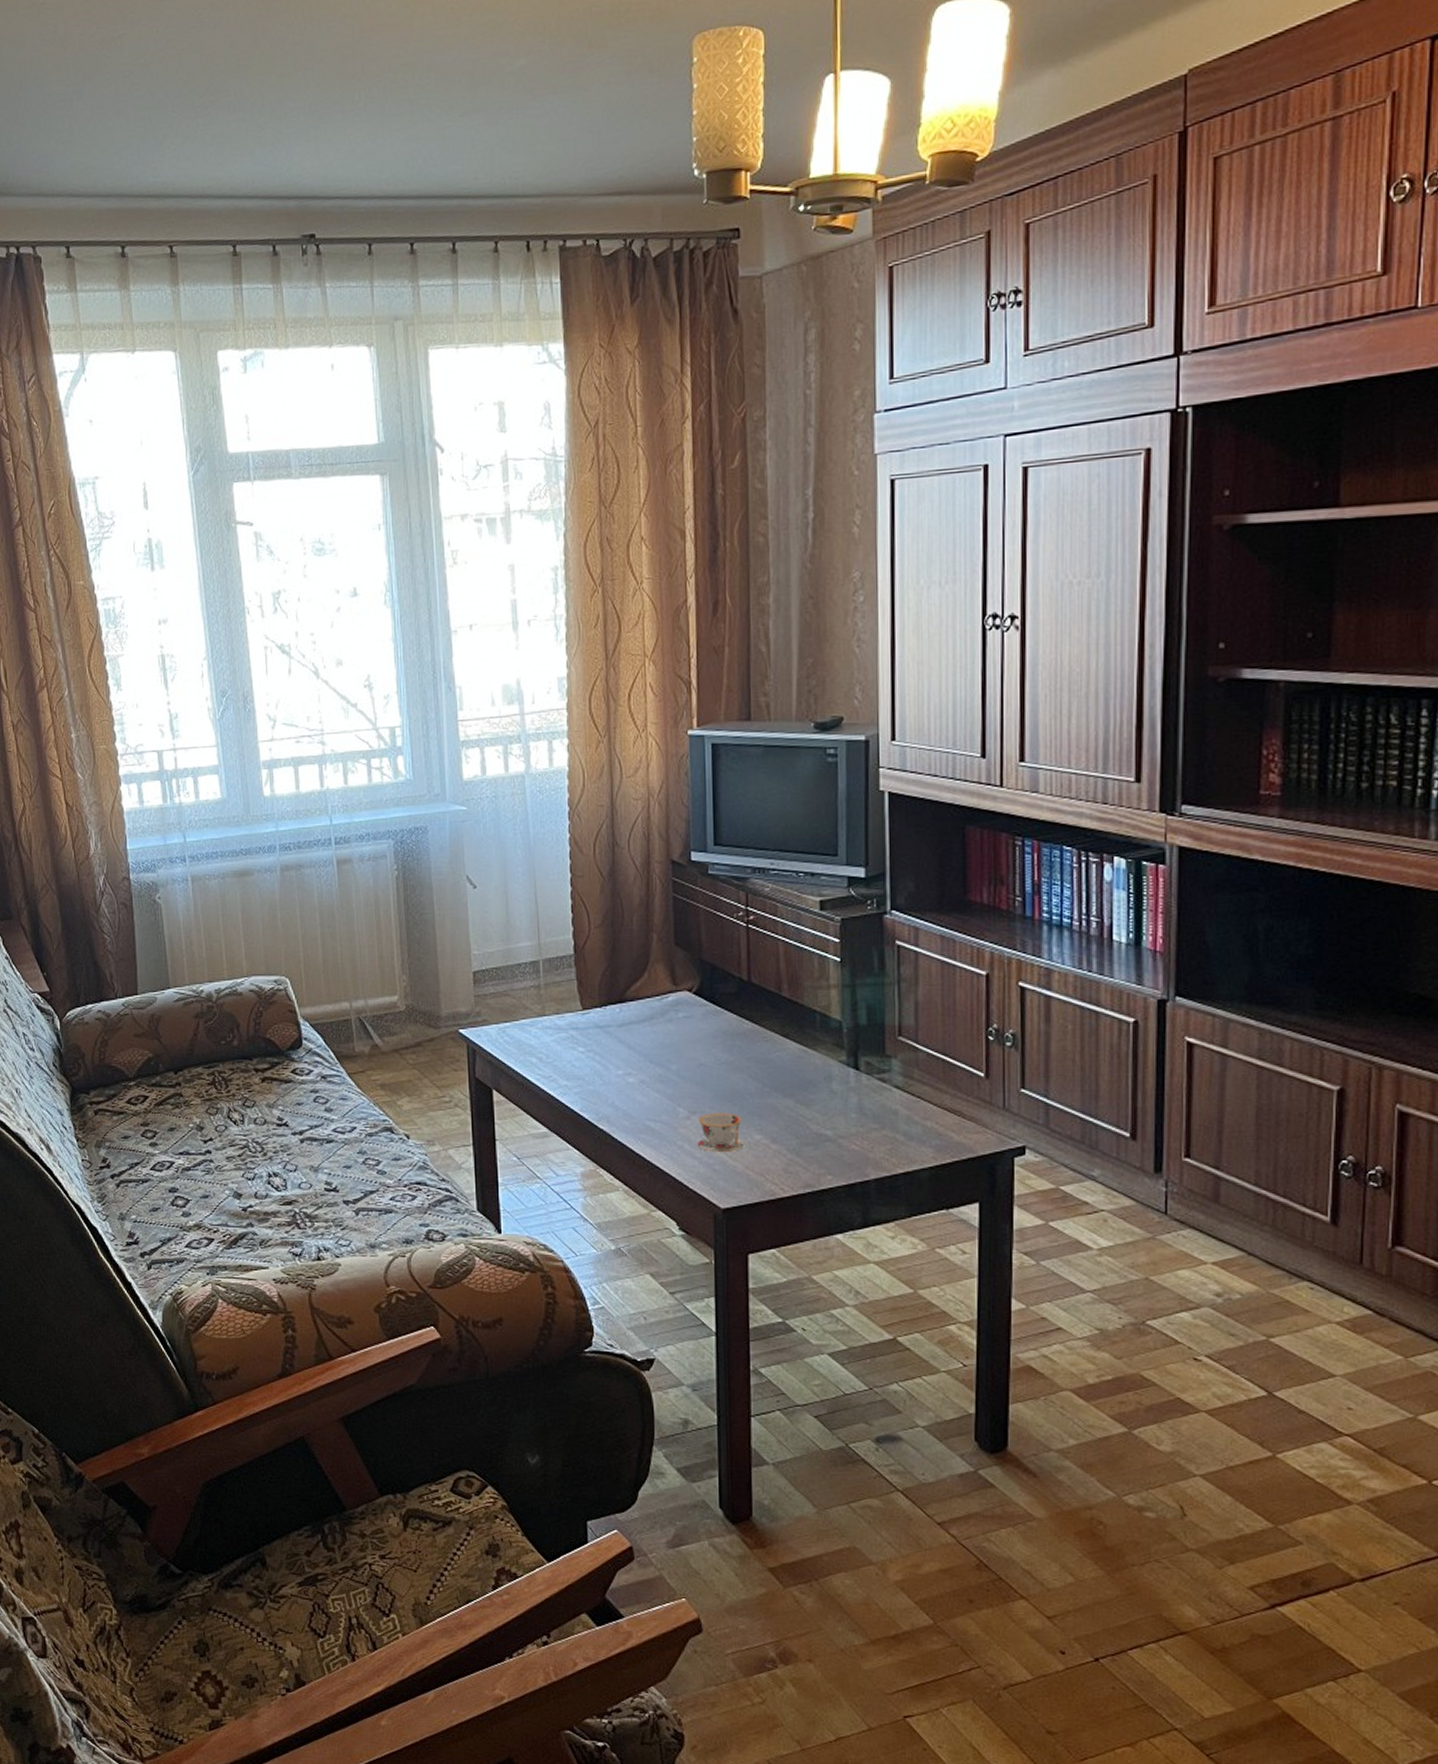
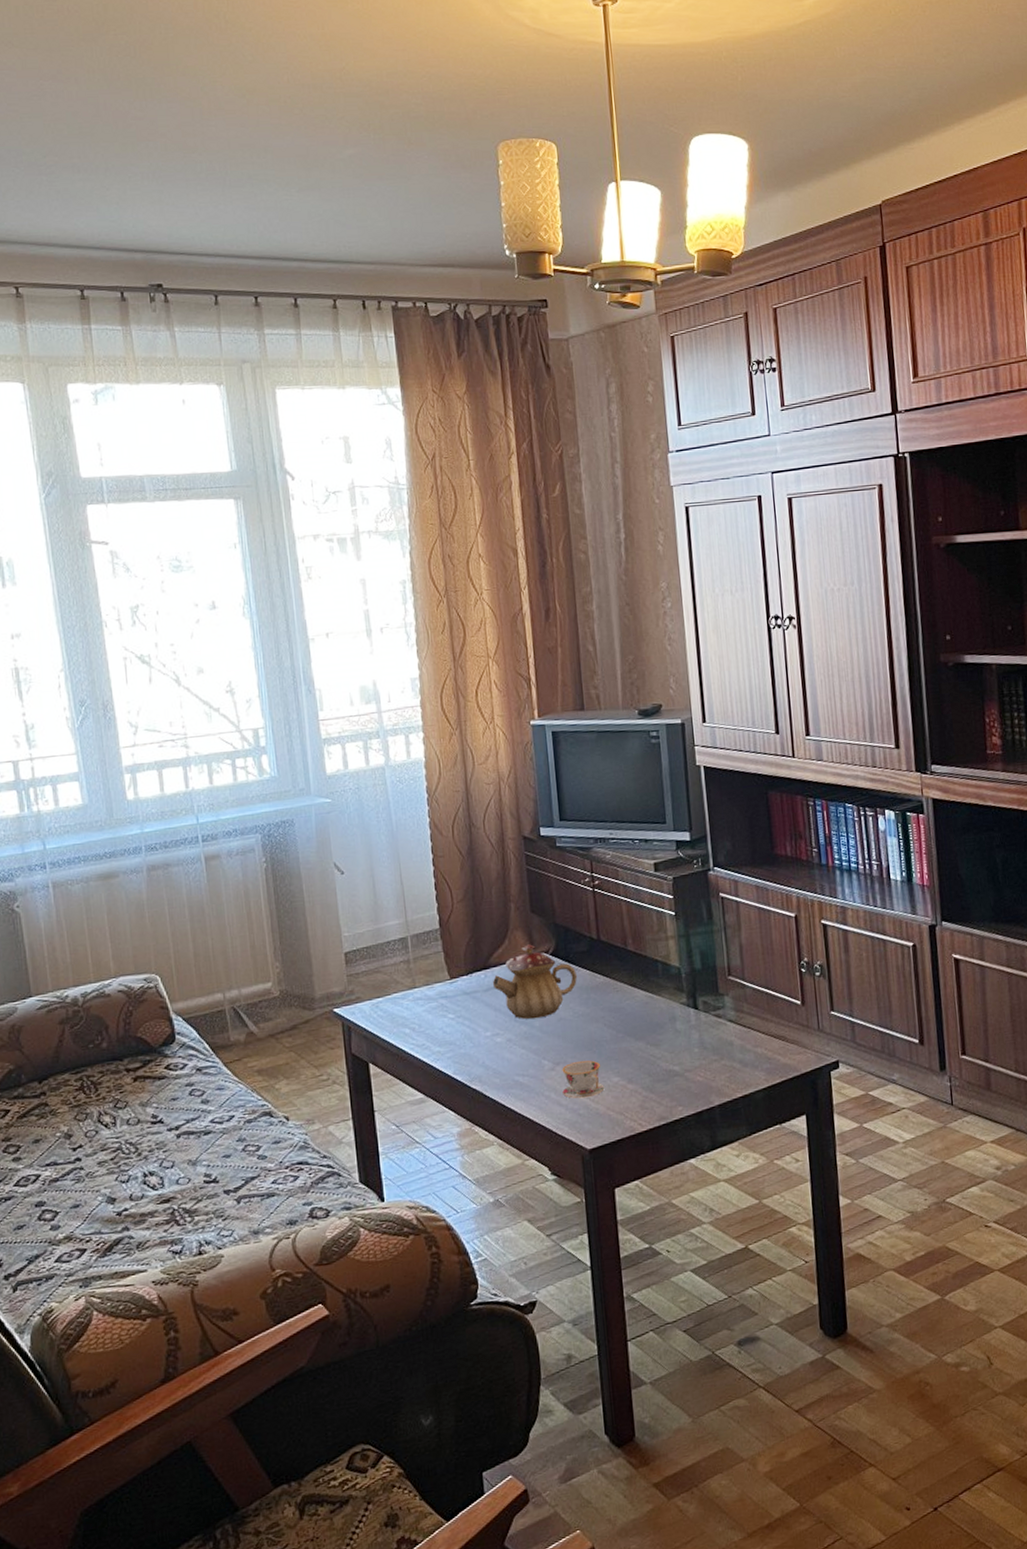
teapot: none [629,980,722,1062] -> present [493,944,577,1019]

